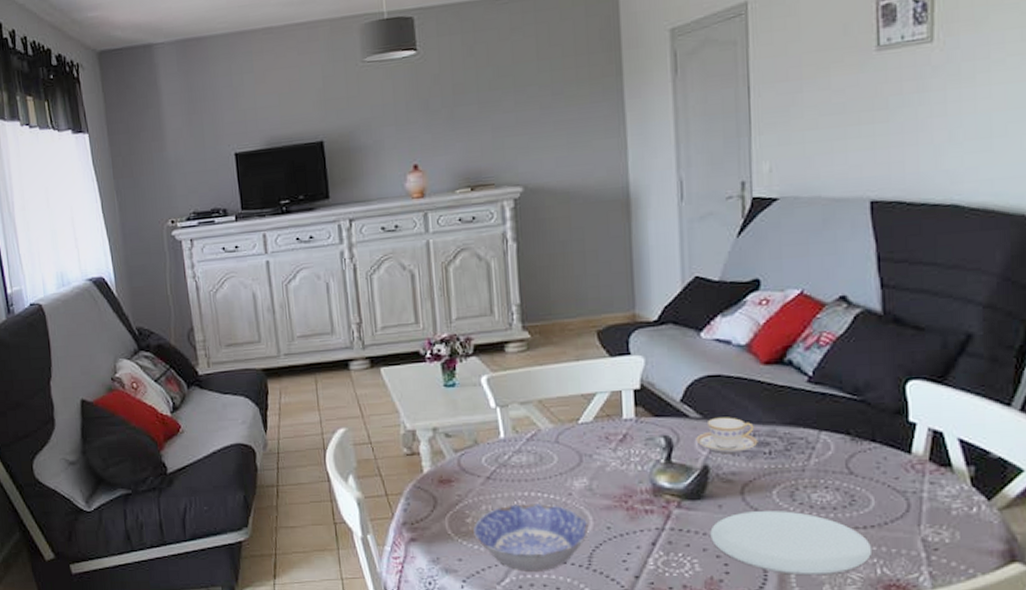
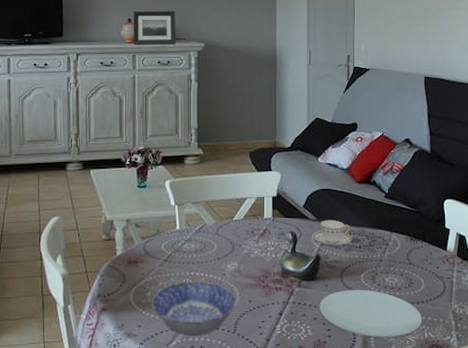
picture frame: none [419,147,482,201] -> present [133,10,176,46]

